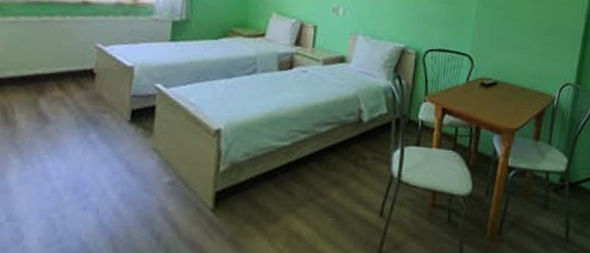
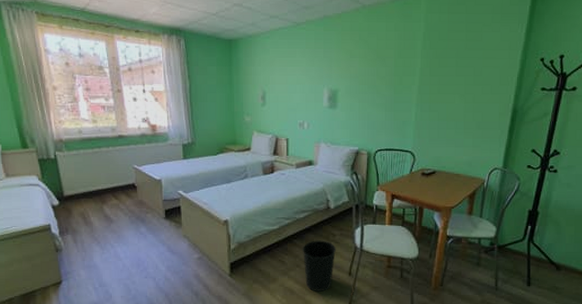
wastebasket: none [319,164,367,239] -> present [302,240,337,292]

